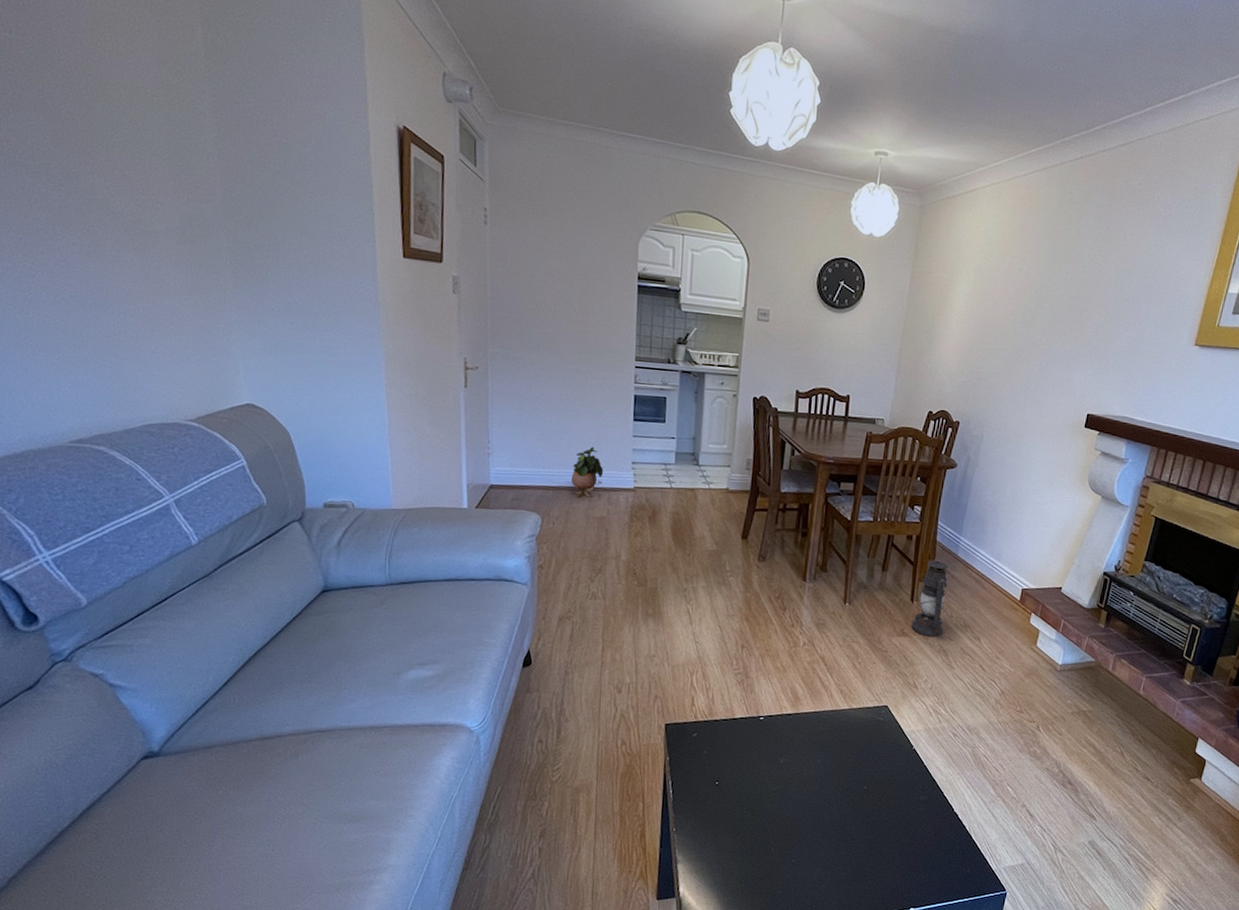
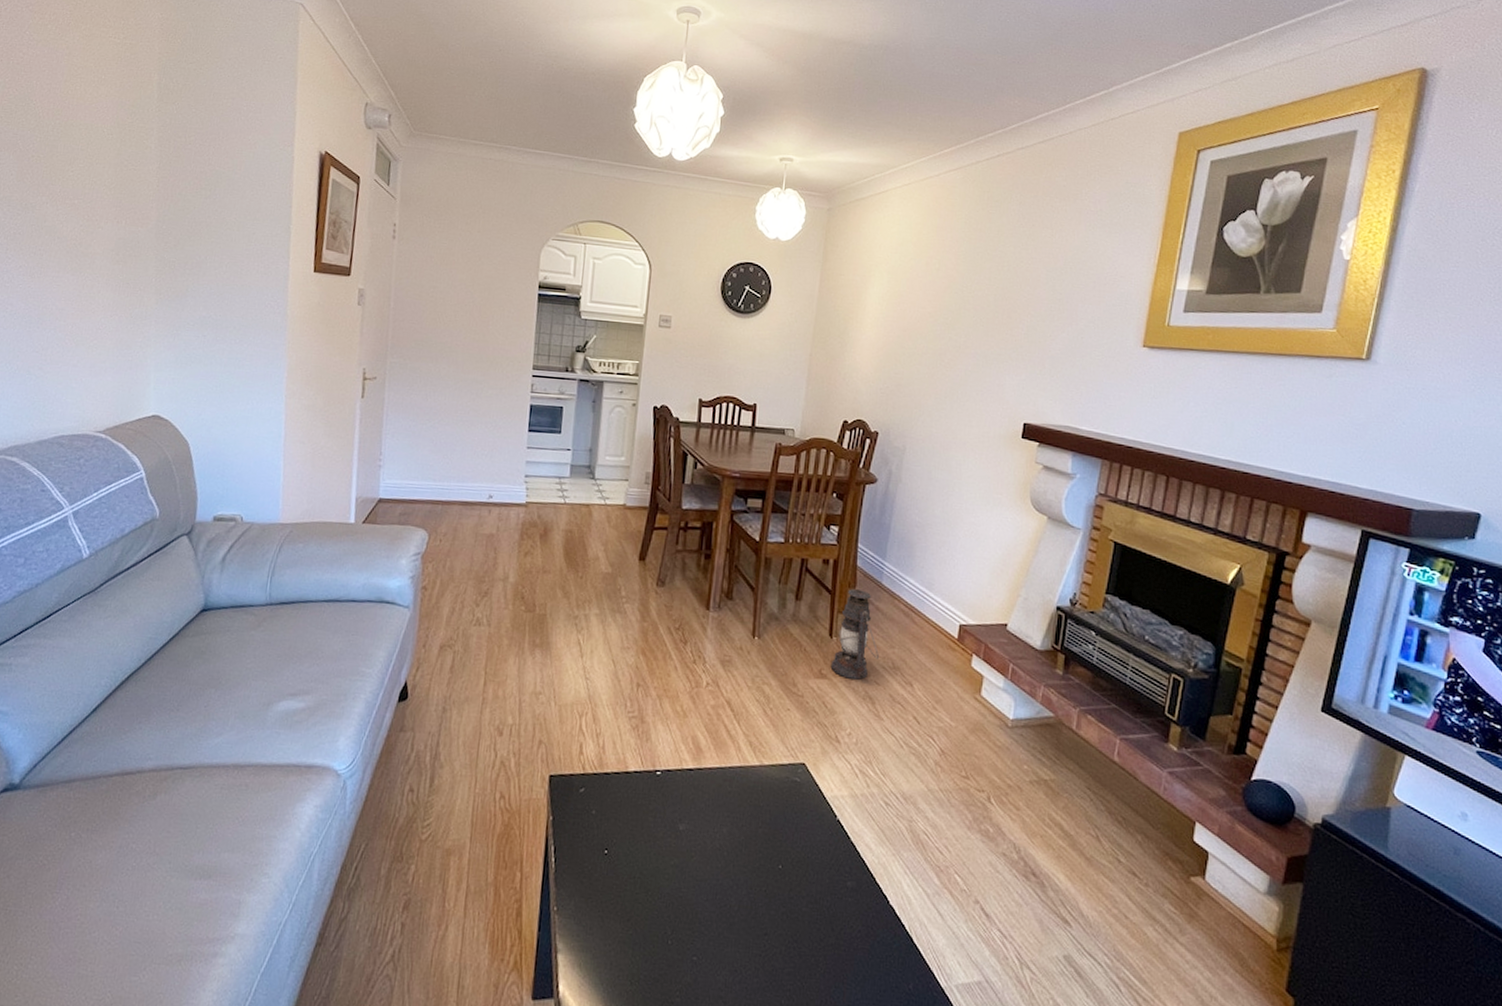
potted plant: present [571,446,604,498] -> none [461,458,496,513]

